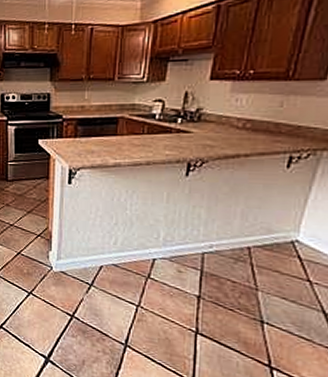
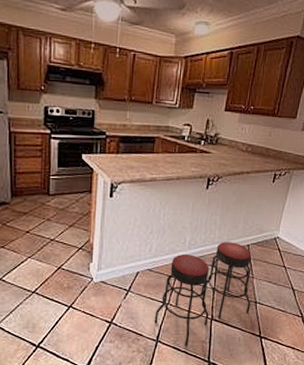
bar stool: none [122,241,254,359] -> present [154,242,252,347]

